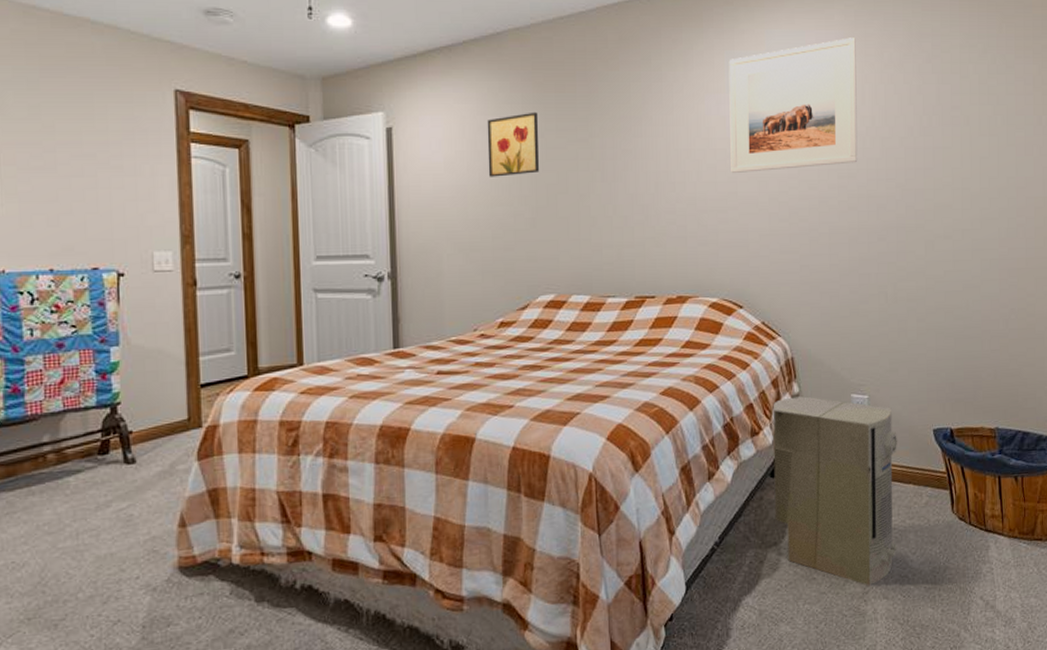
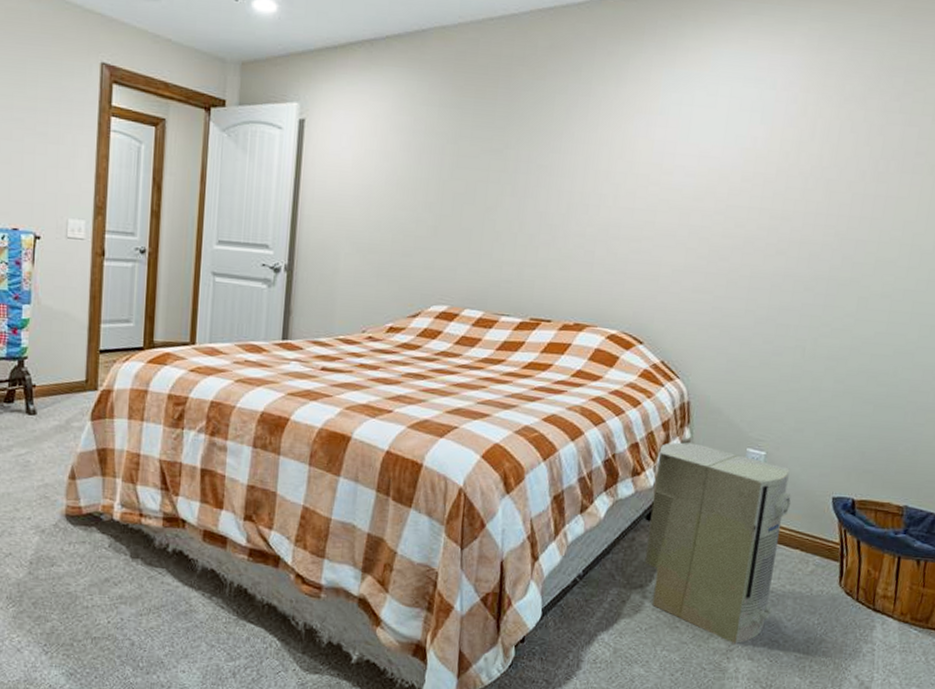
wall art: present [487,112,539,177] -> none [395,116,454,181]
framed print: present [728,37,858,174] -> none [651,65,816,204]

